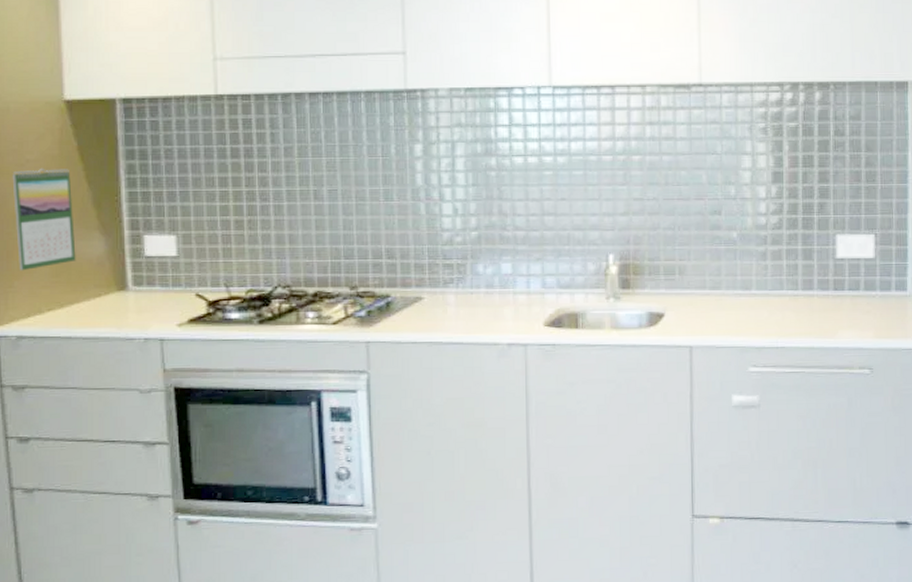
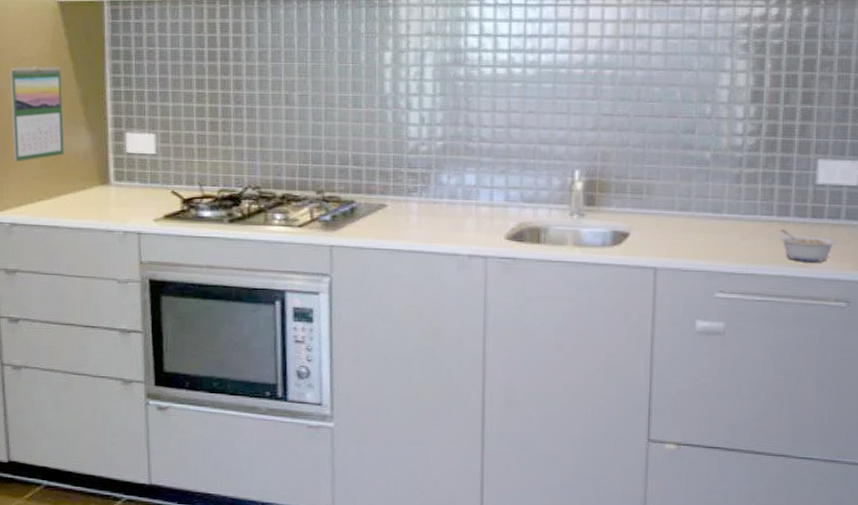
legume: none [805,302,858,332] -> present [779,229,838,262]

